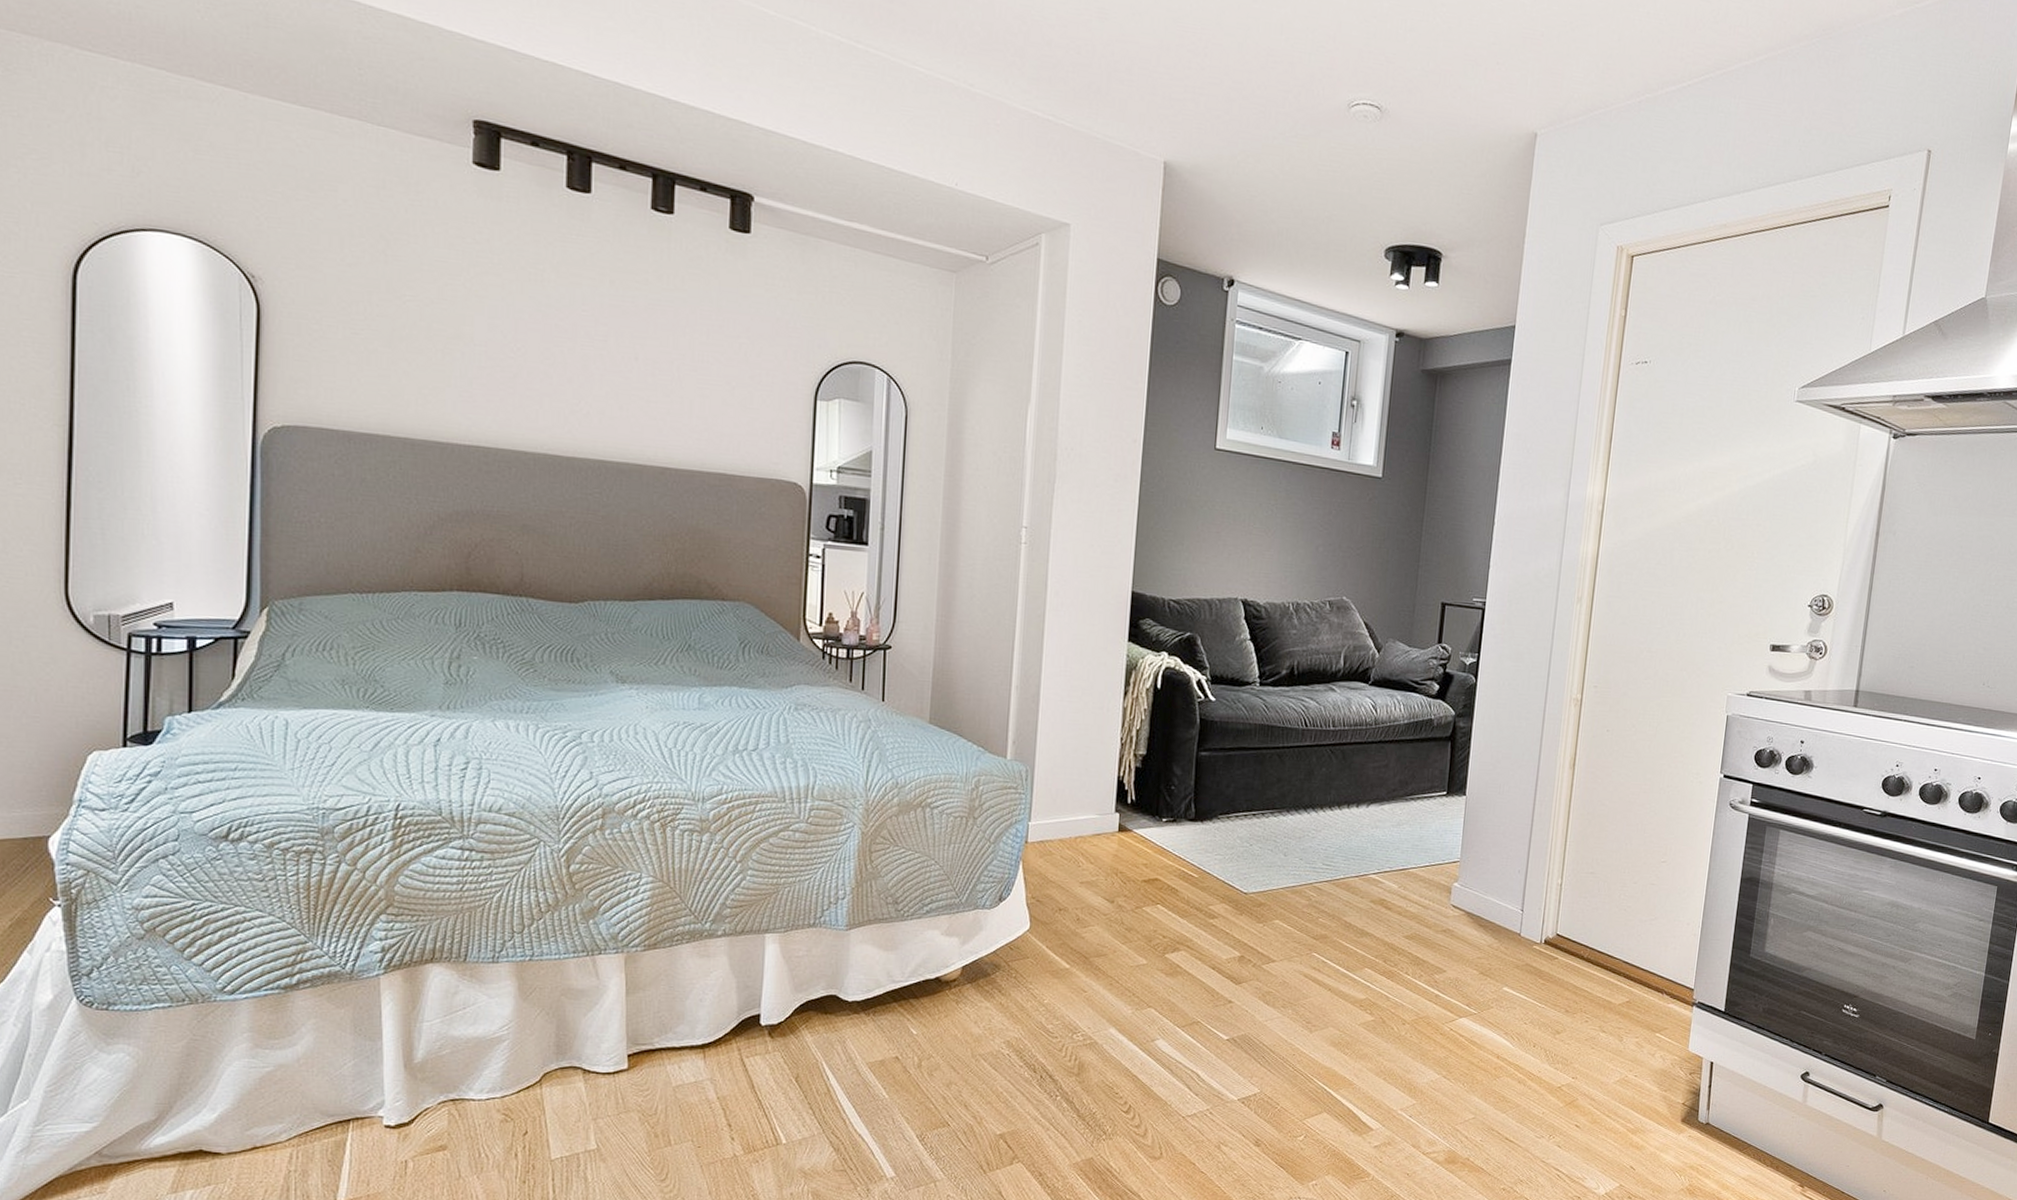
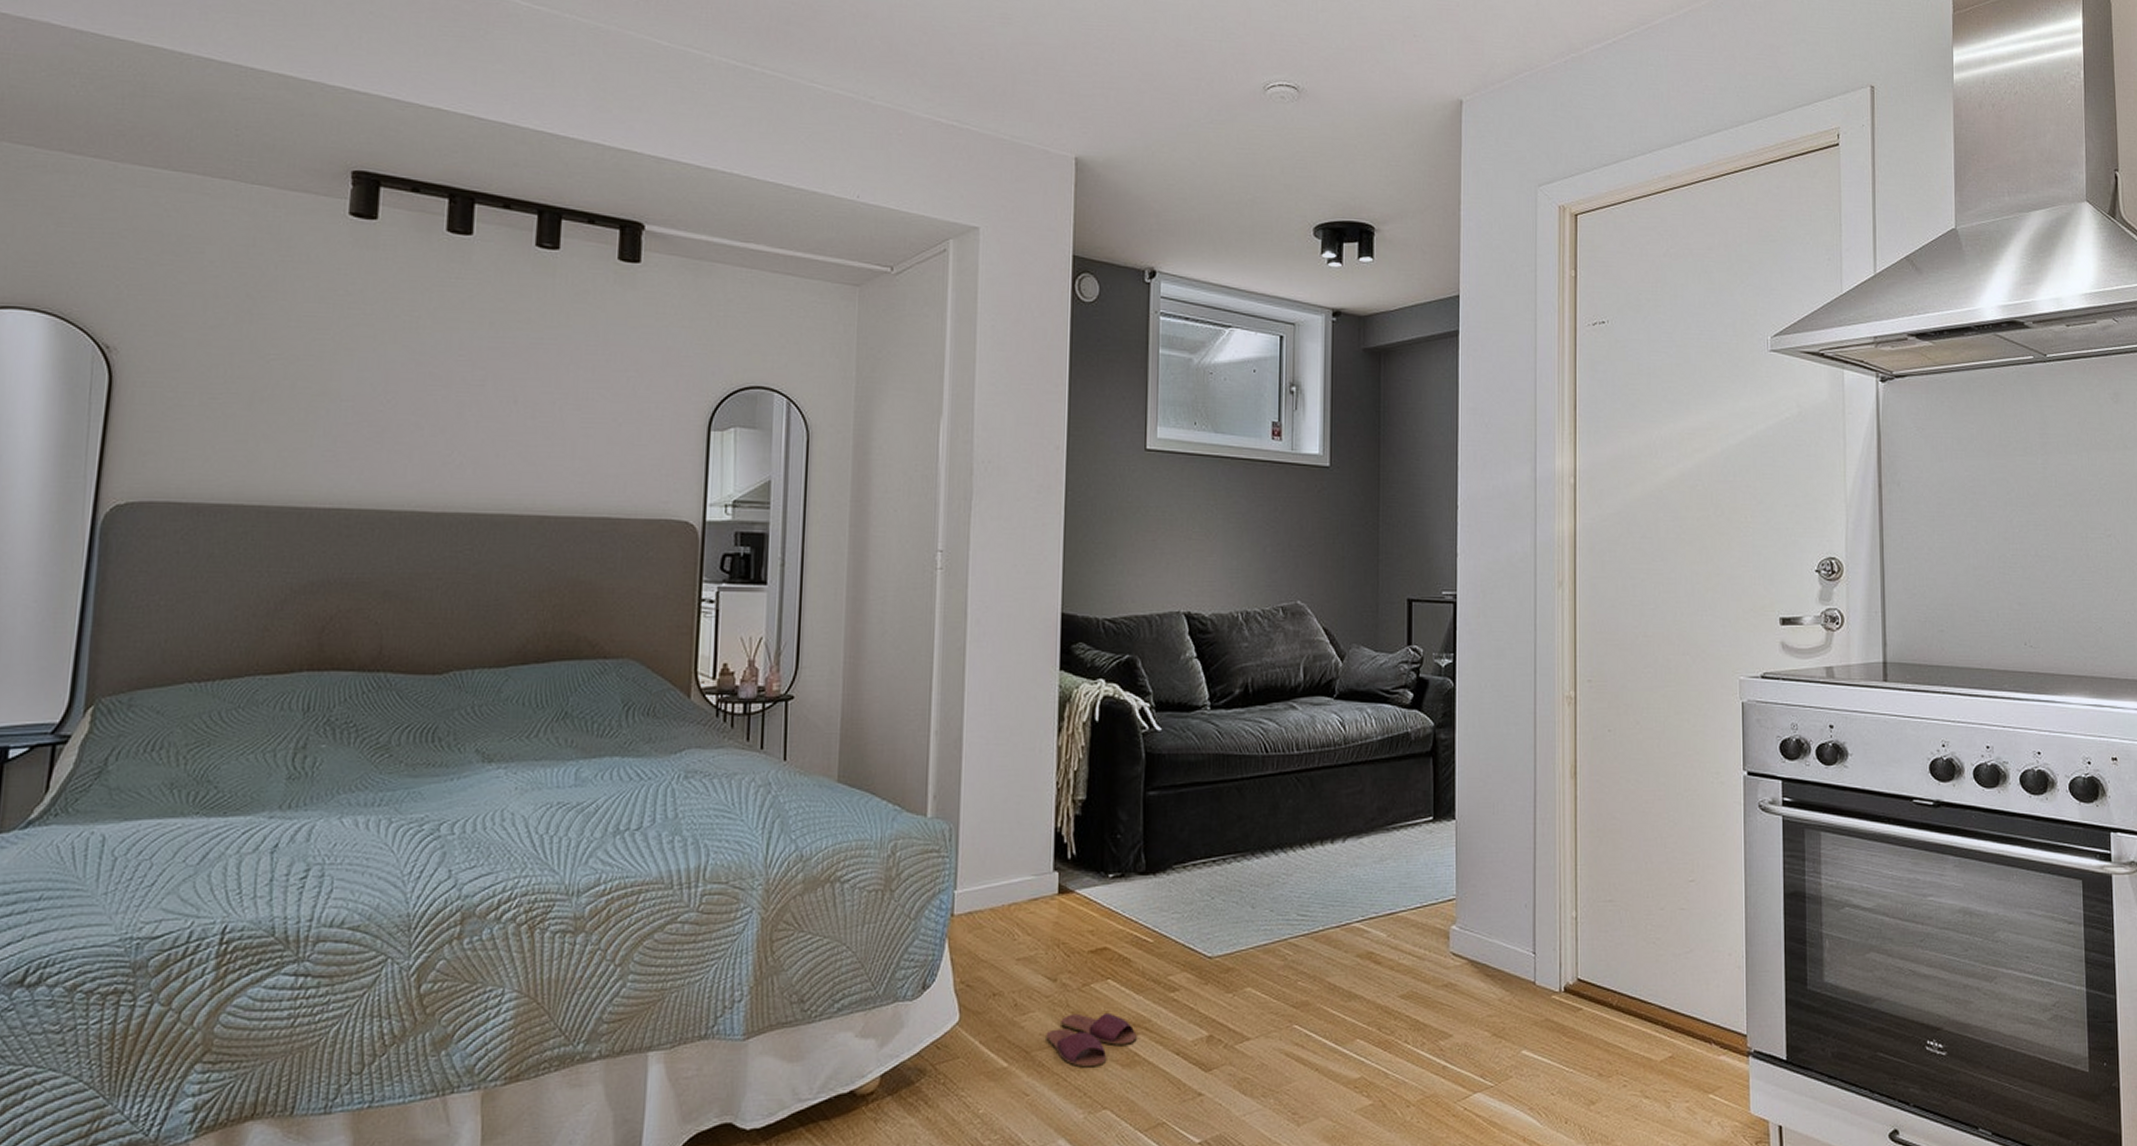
slippers: none [1103,930,1180,974] -> present [1046,1012,1137,1068]

